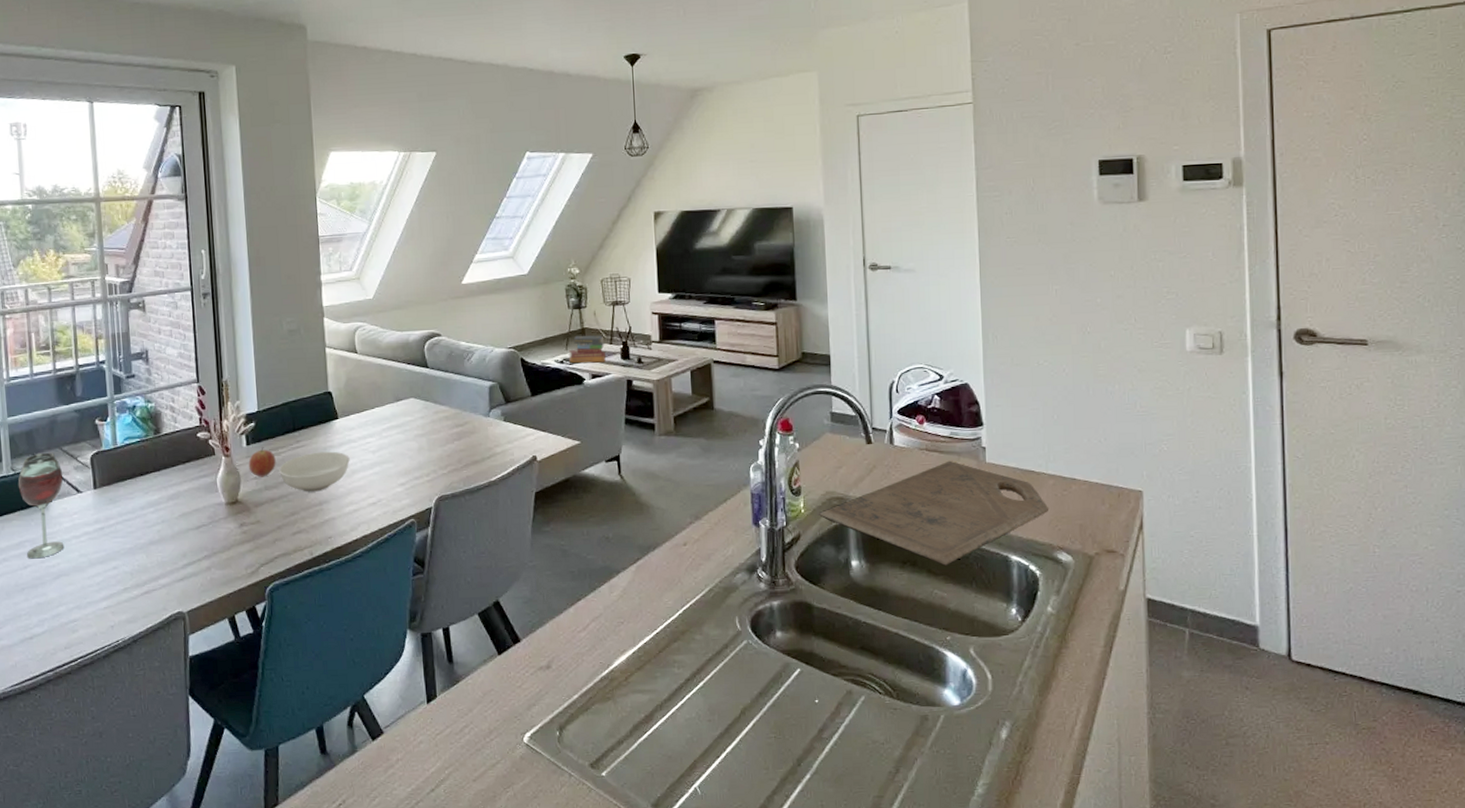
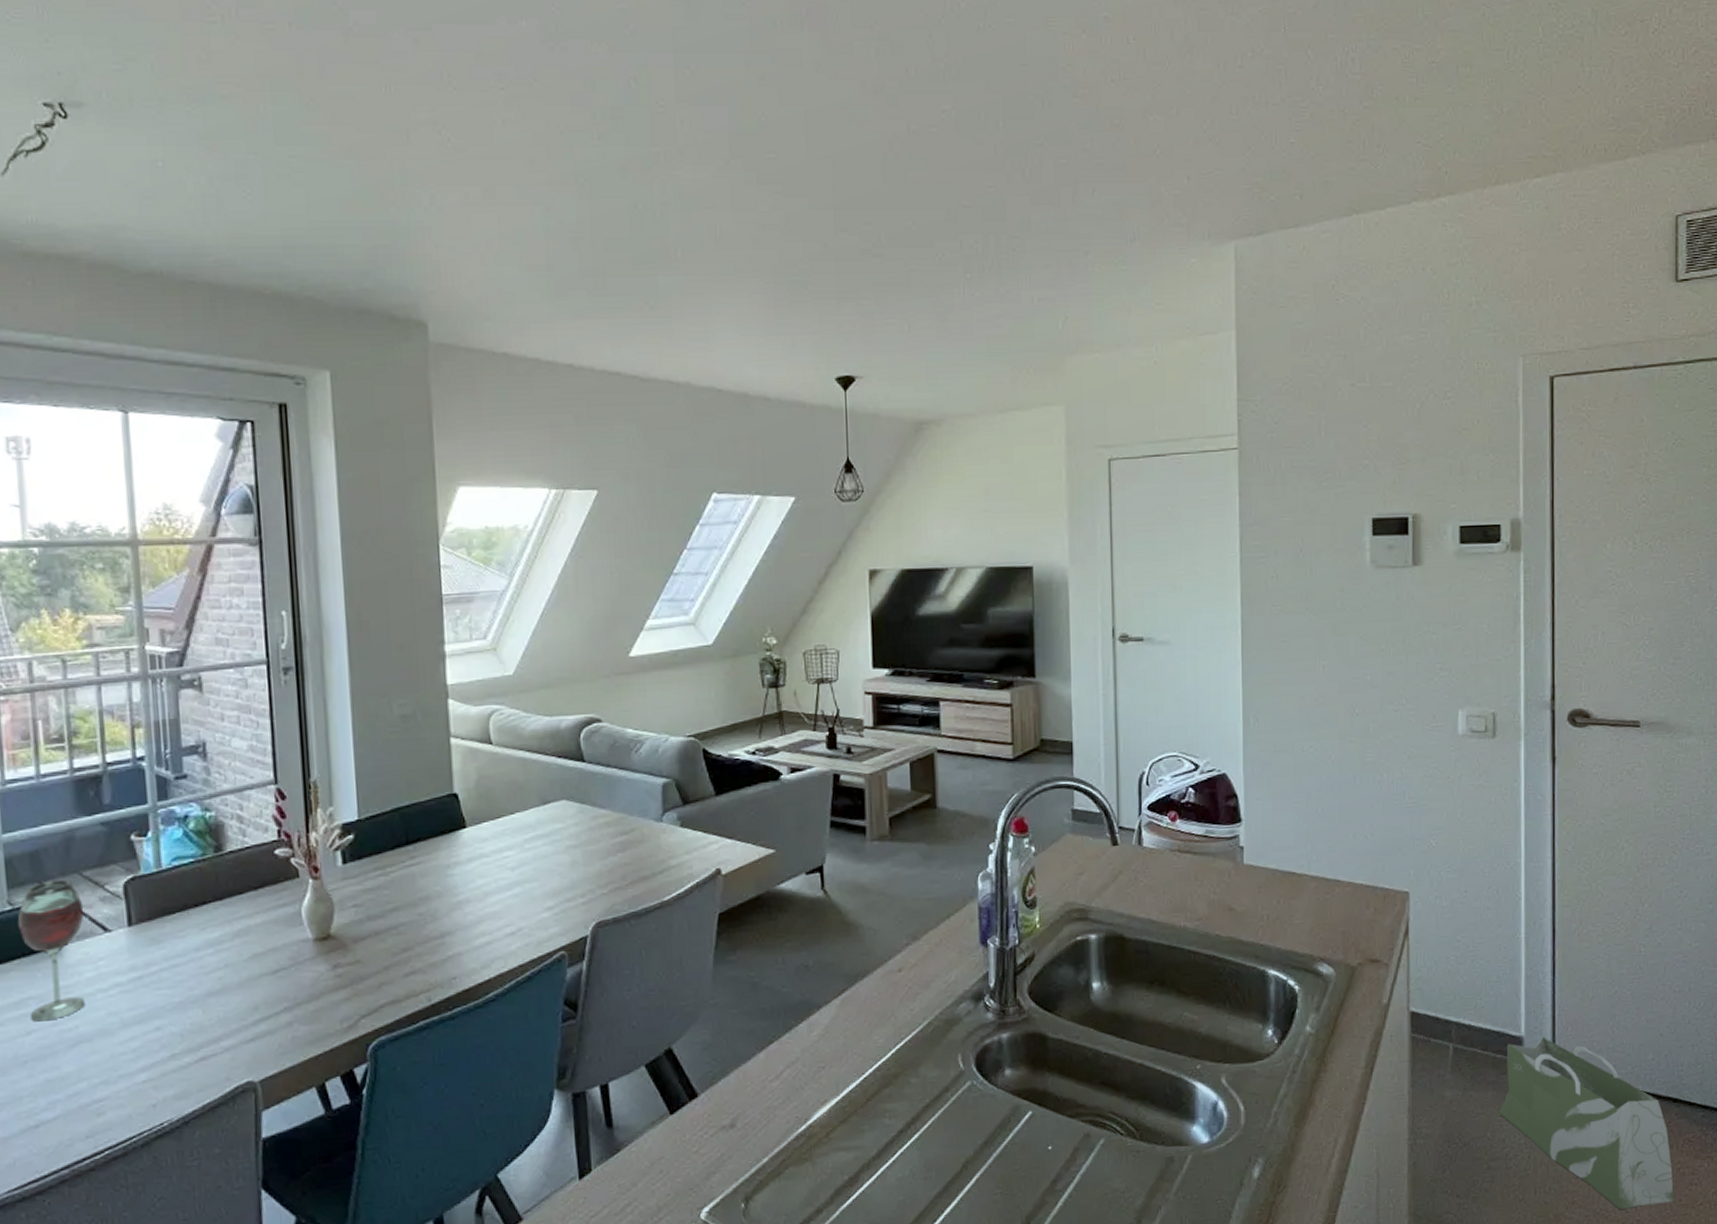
fruit: present [248,447,276,477] -> none [344,866,383,905]
bowl: present [279,451,350,492] -> none [386,869,482,922]
books: present [568,335,606,364] -> none [761,720,808,755]
cutting board: present [818,460,1048,566] -> none [1055,863,1309,984]
grocery bag: none [1236,627,1417,791] -> present [1499,1037,1674,1209]

